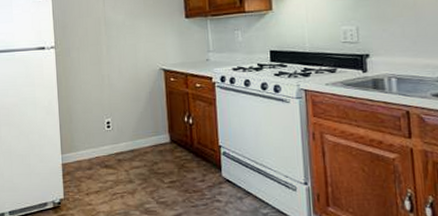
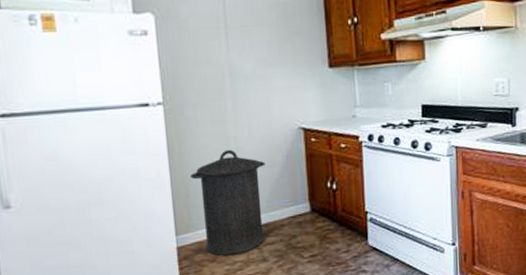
trash can: none [73,85,133,175] -> present [190,149,266,256]

